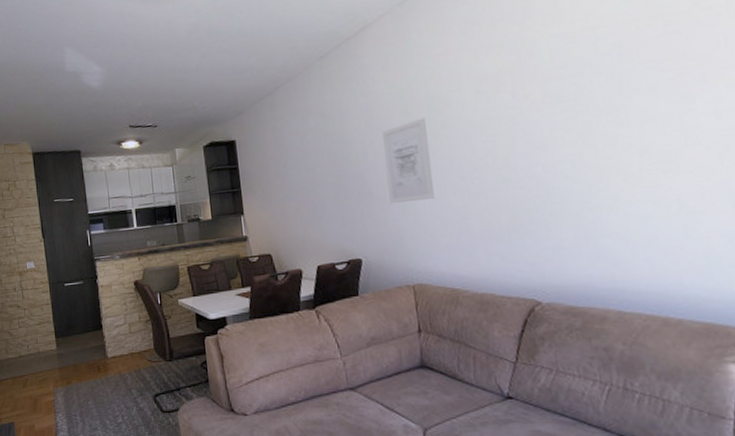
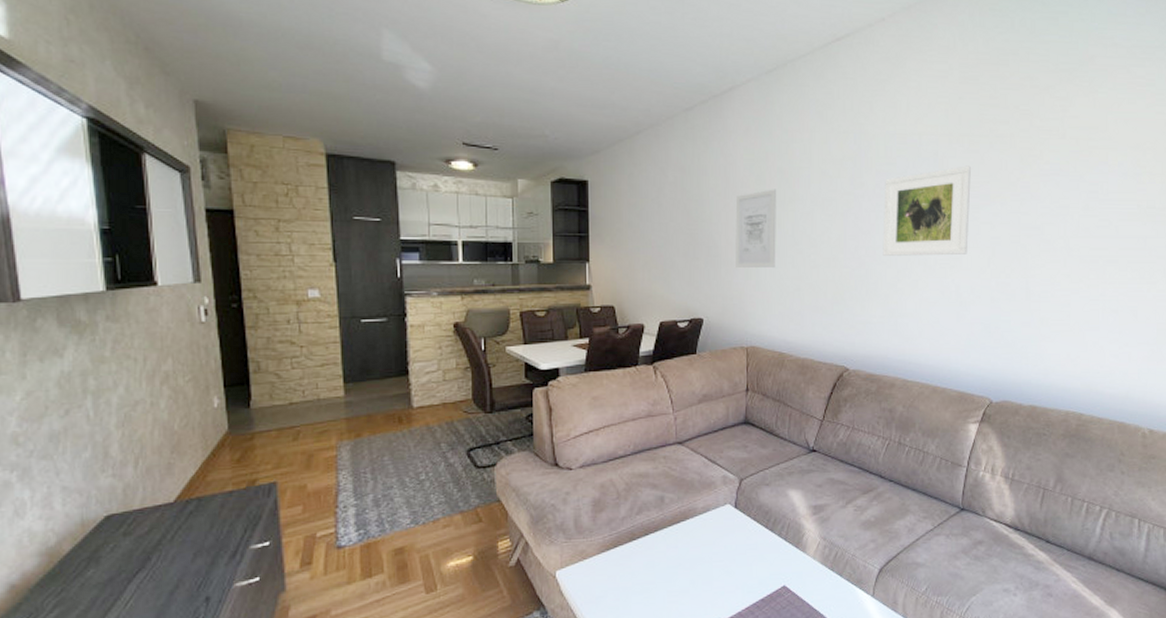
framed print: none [555,50,686,170] -> present [882,165,971,256]

